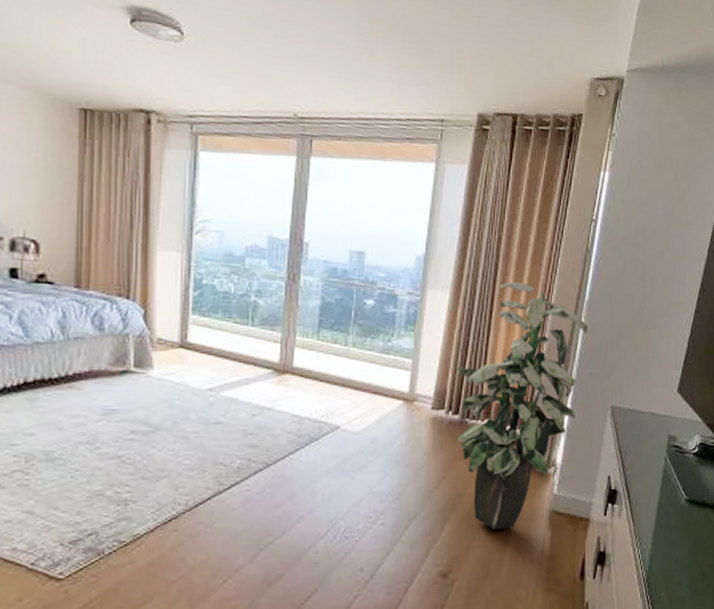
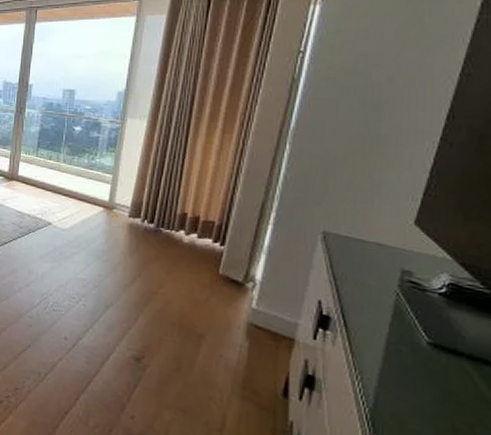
indoor plant: present [457,282,589,530] -> none [152,111,295,332]

